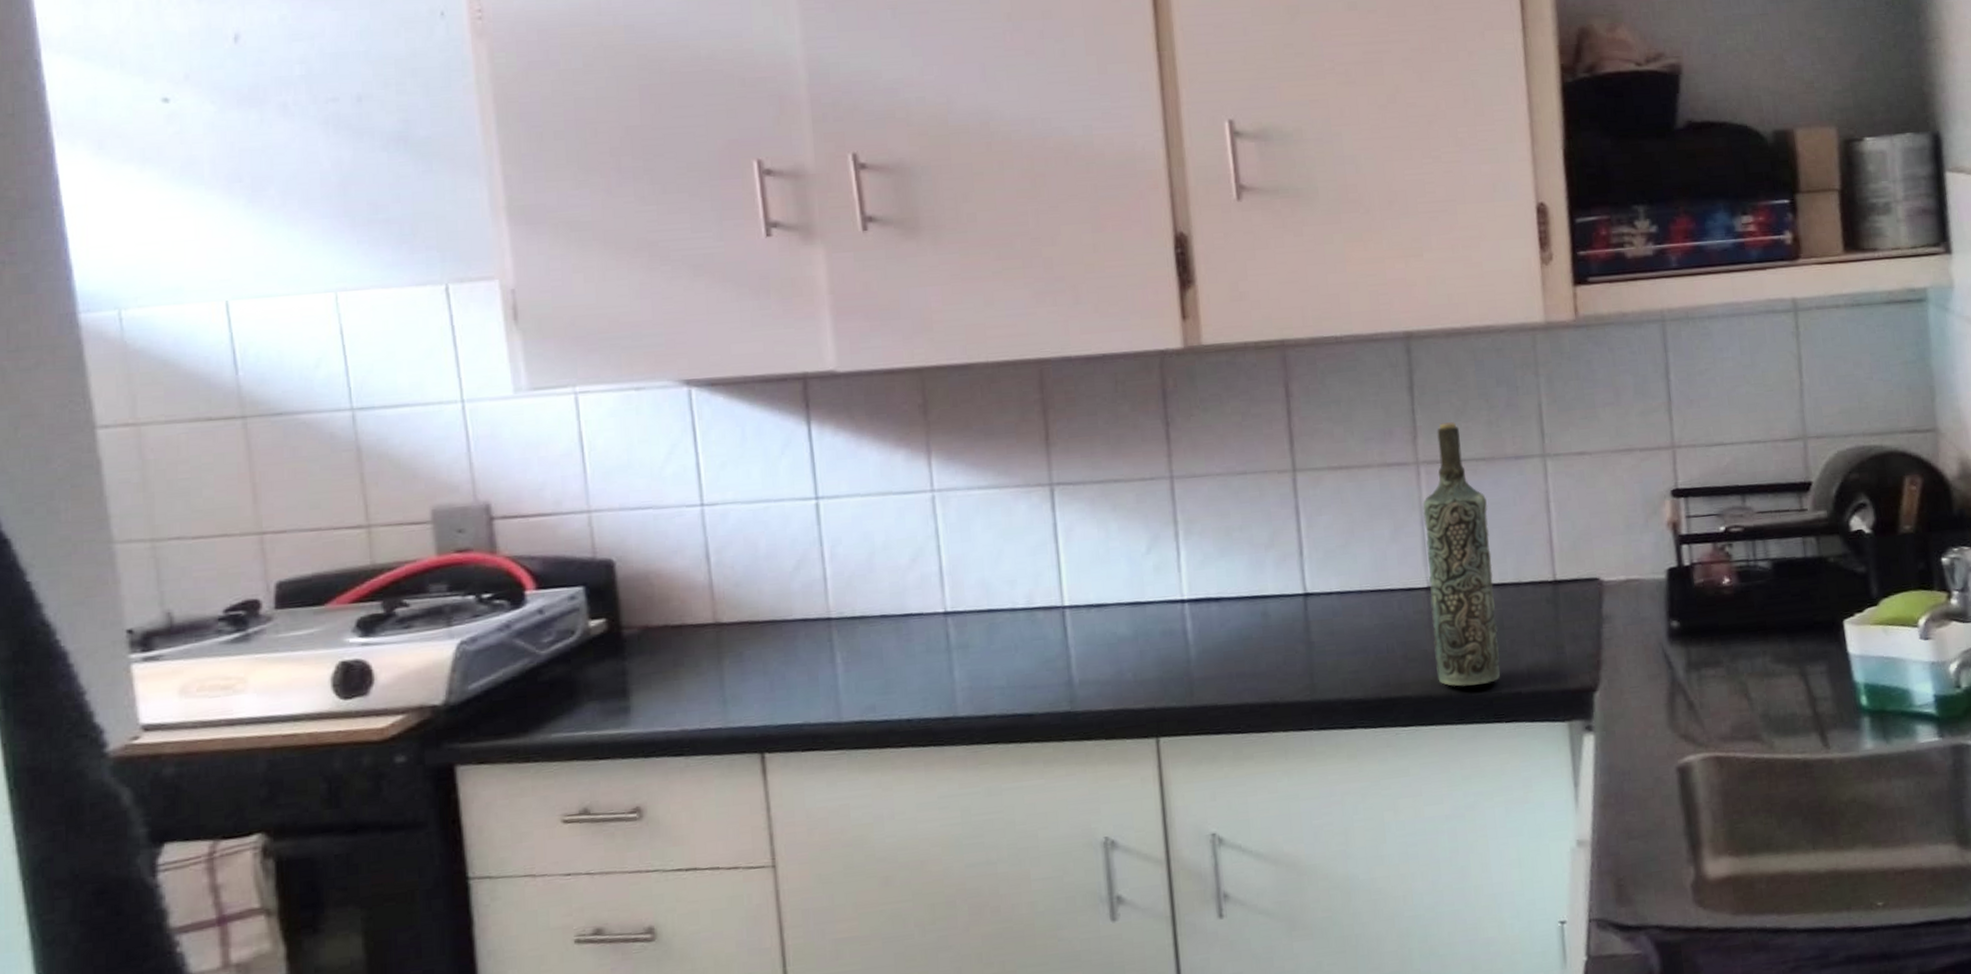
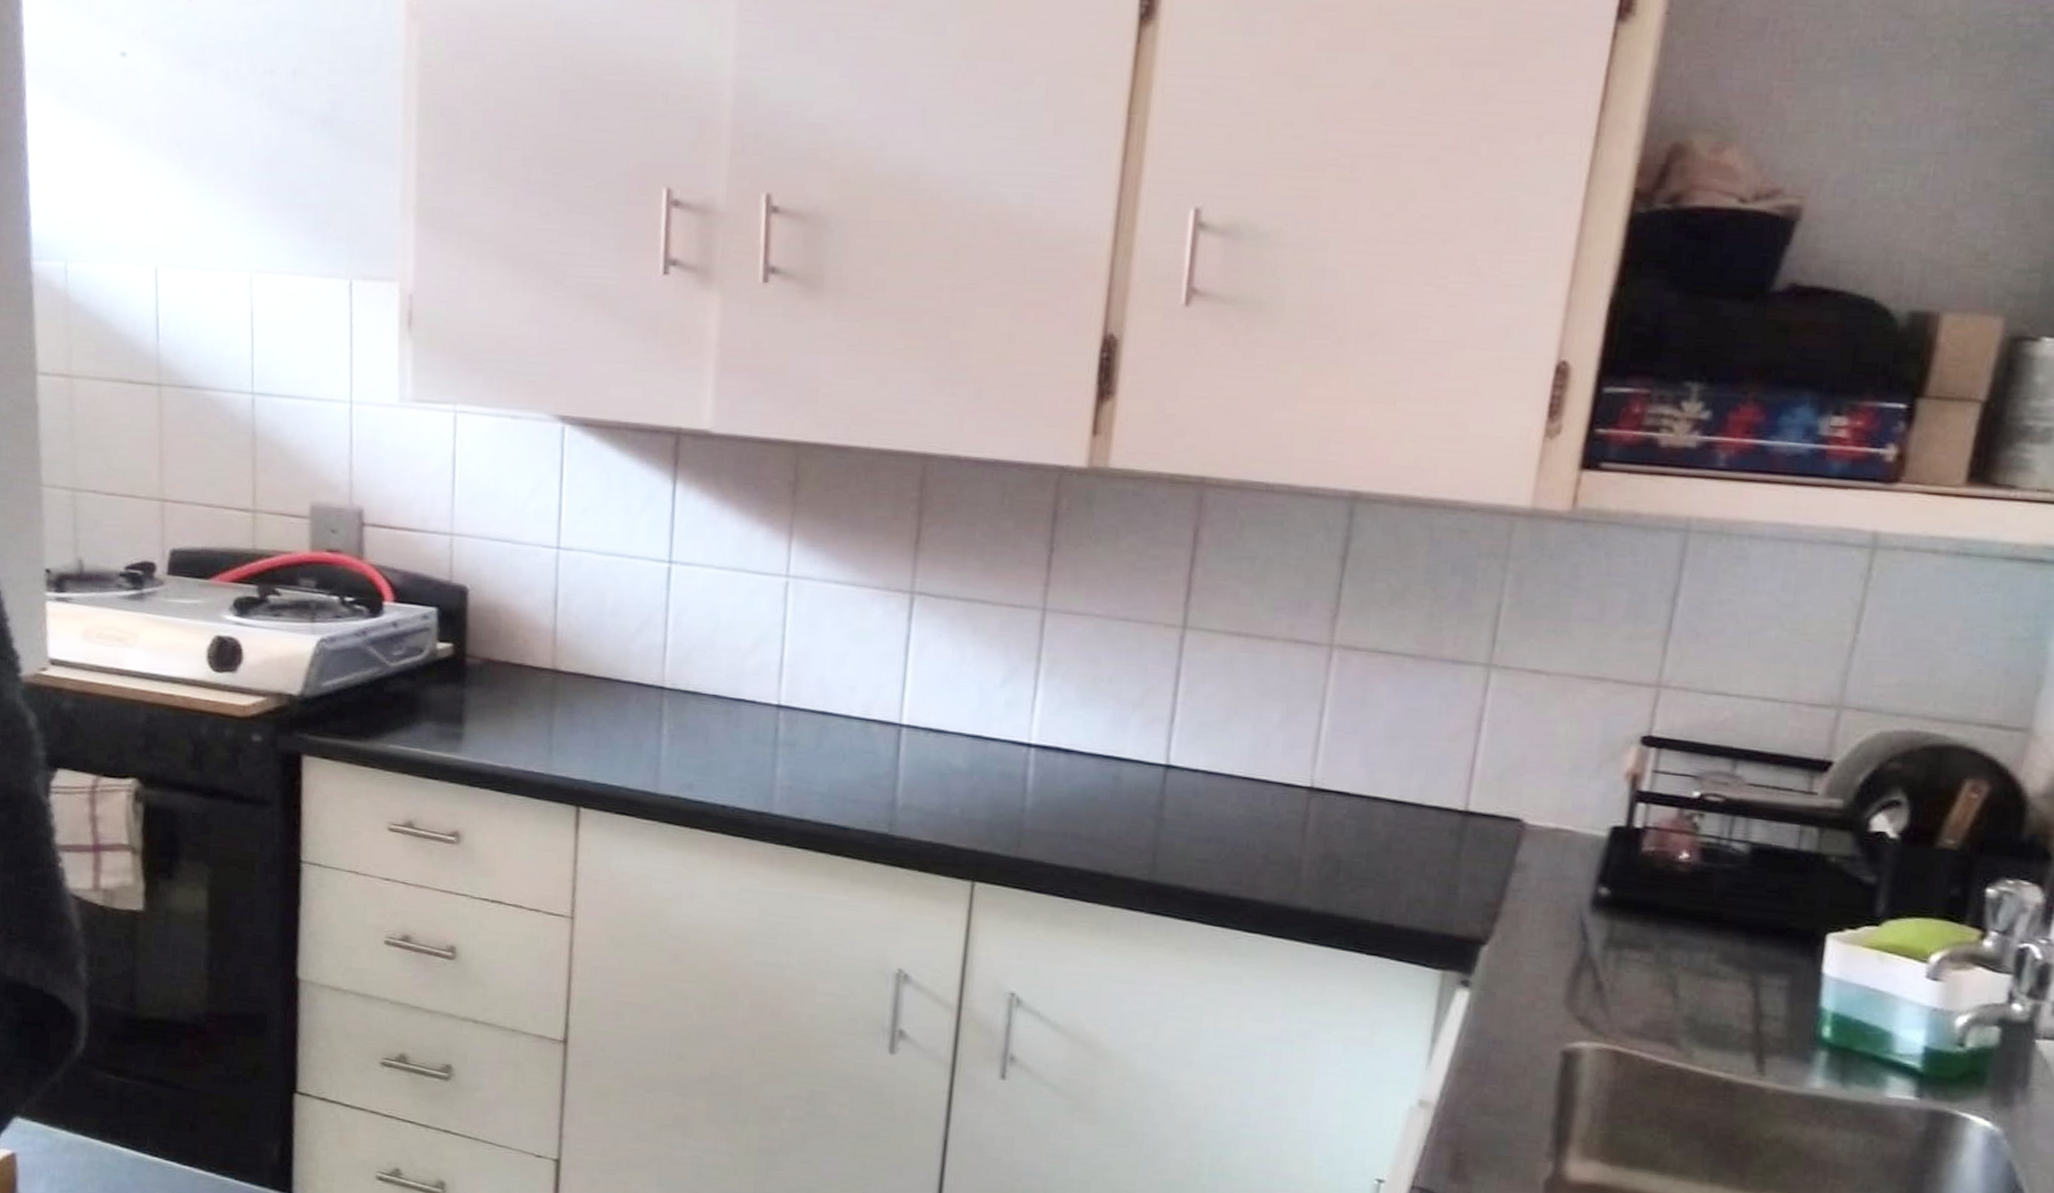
bottle: present [1422,422,1501,687] -> none [1298,605,1405,908]

